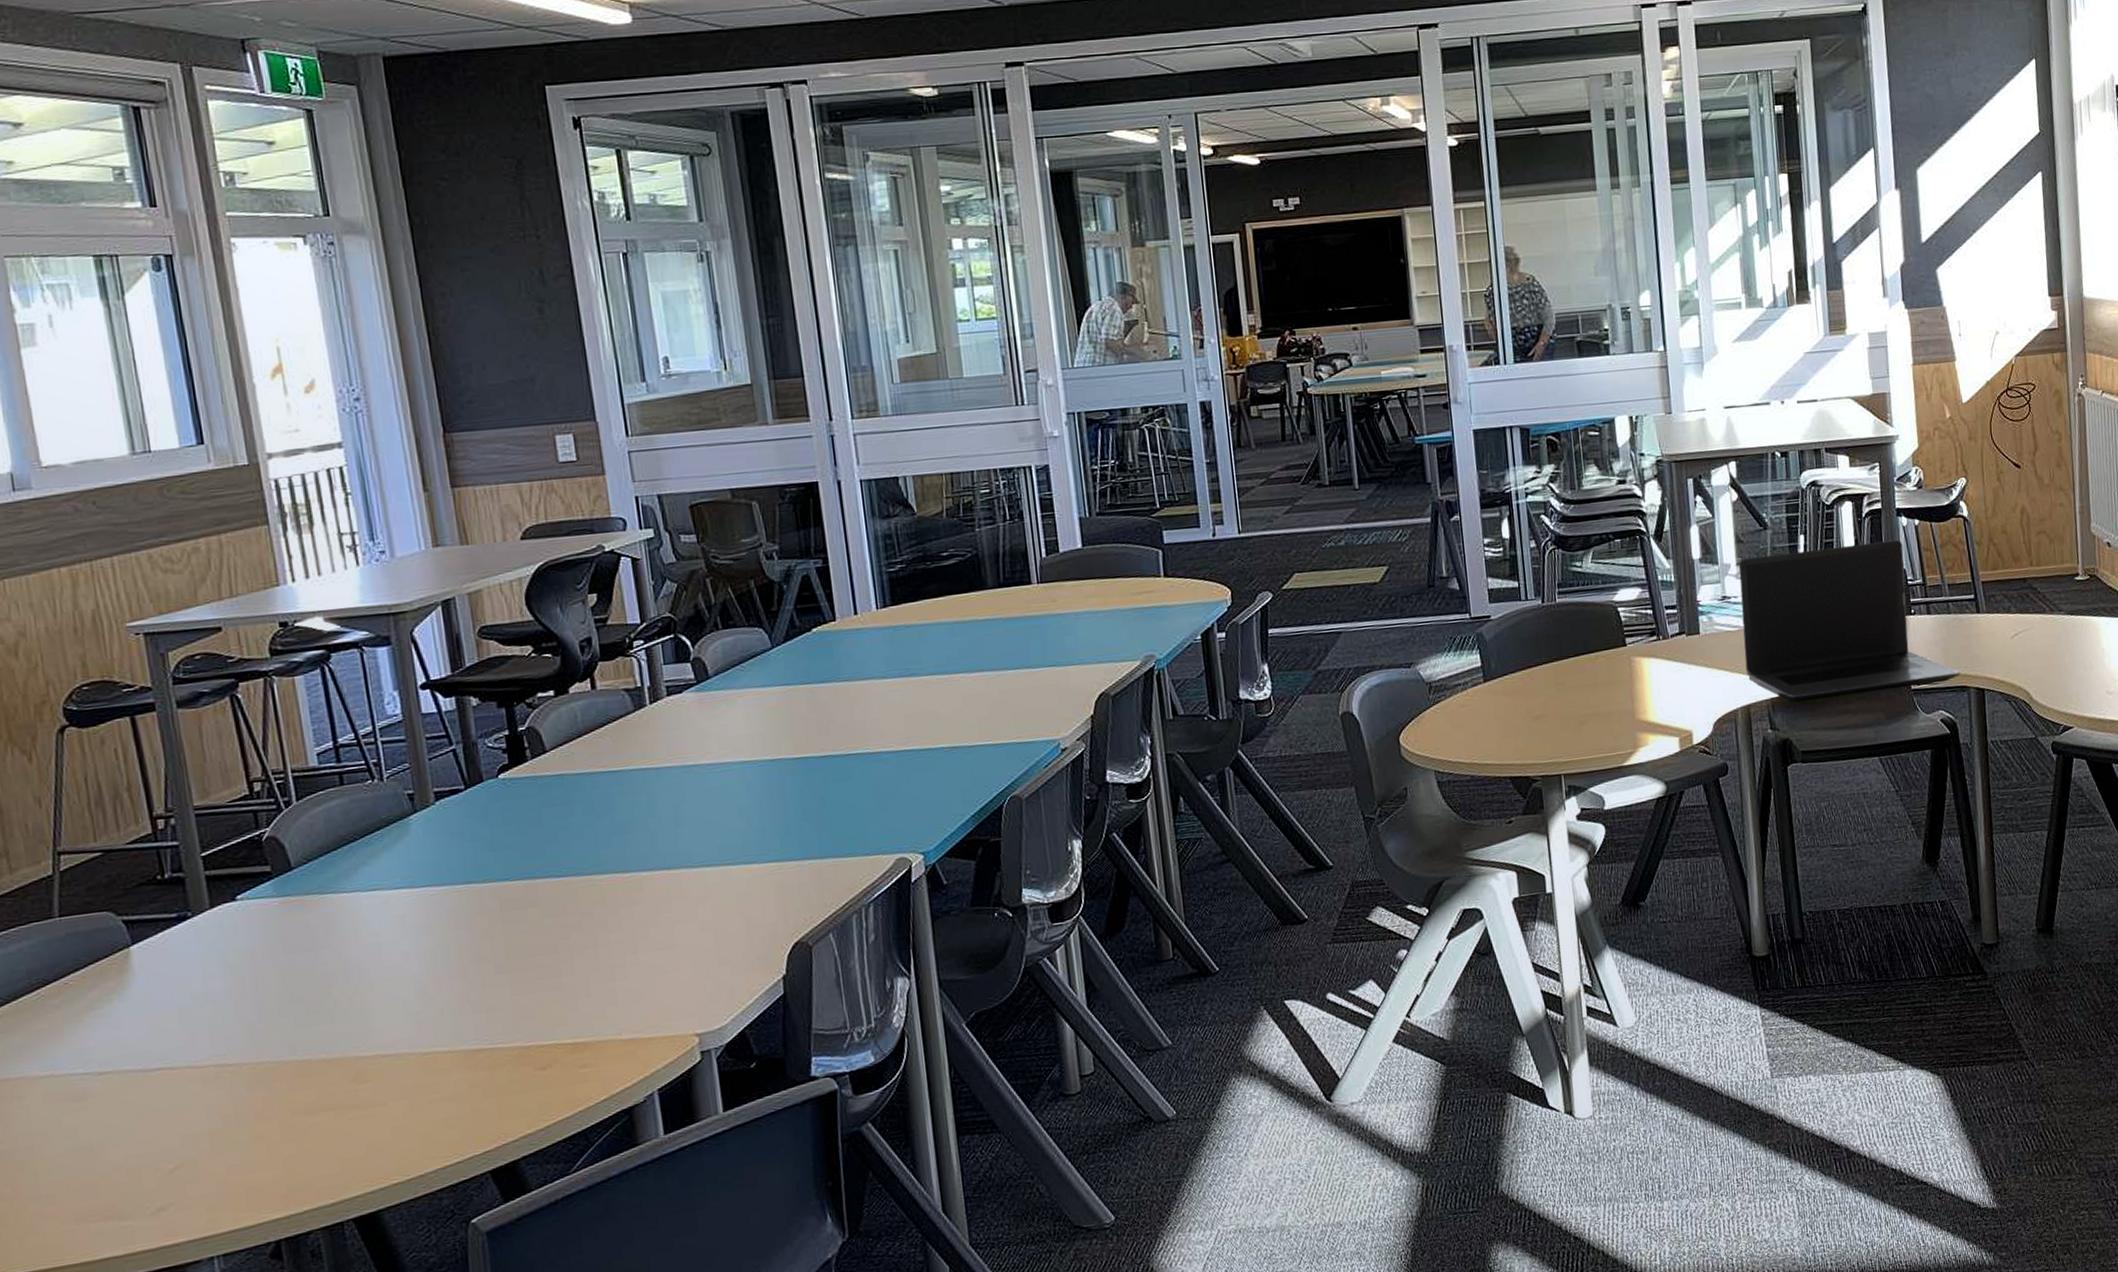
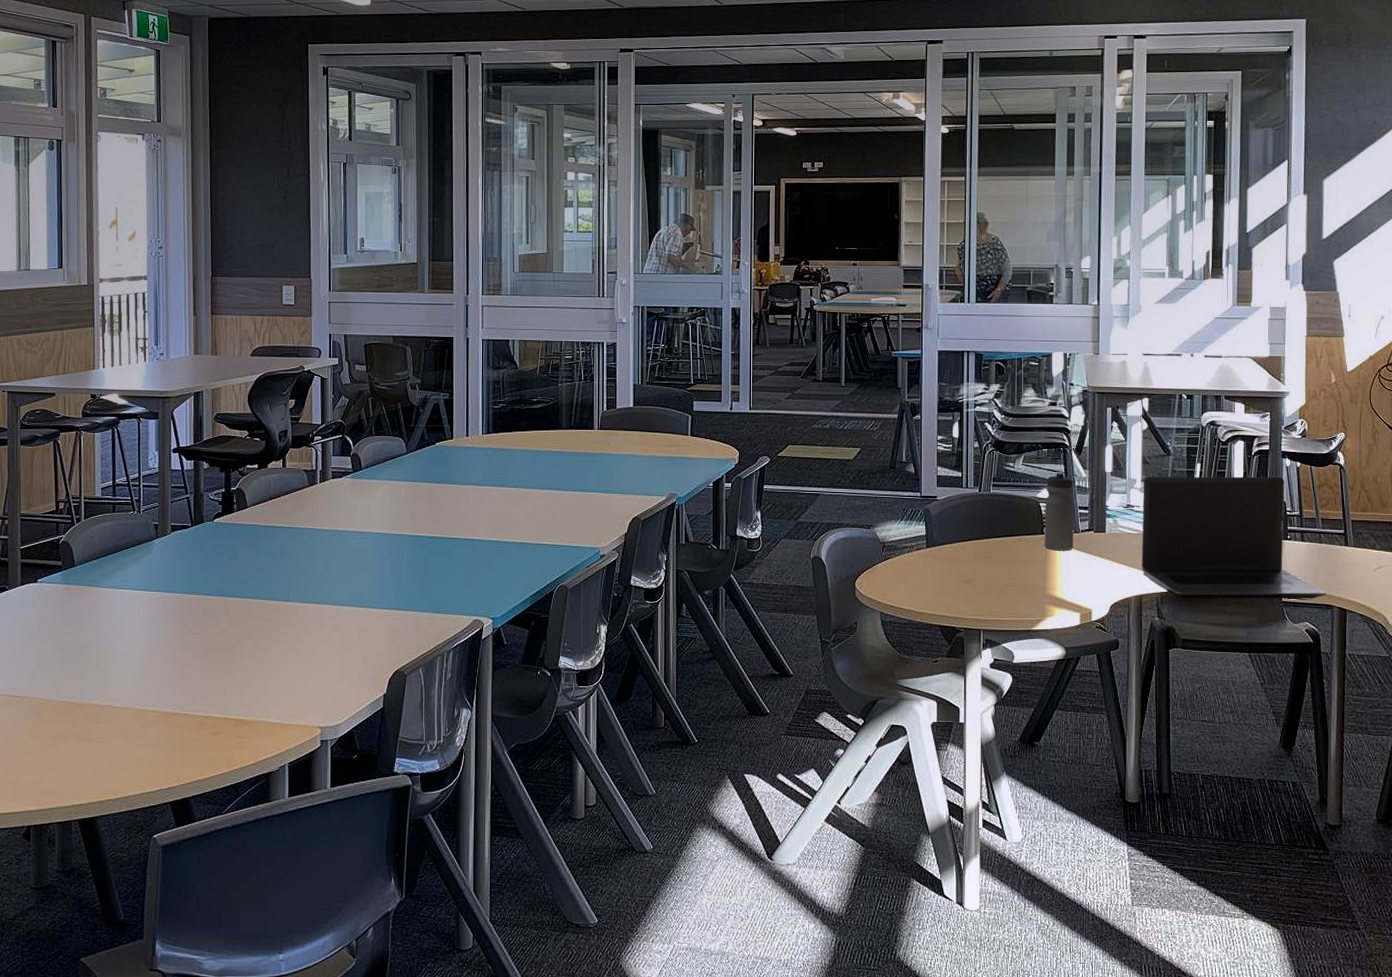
water bottle: none [1623,564,1663,665] -> present [1044,471,1074,551]

